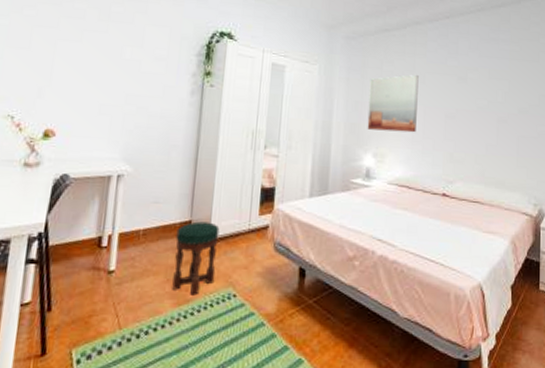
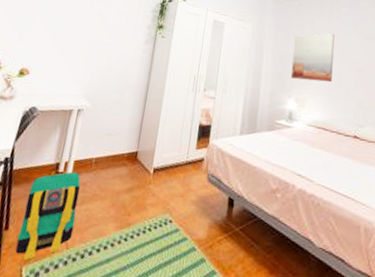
backpack: none [60,243,129,344] -> present [15,169,81,261]
stool: present [172,221,220,296] -> none [116,152,162,220]

